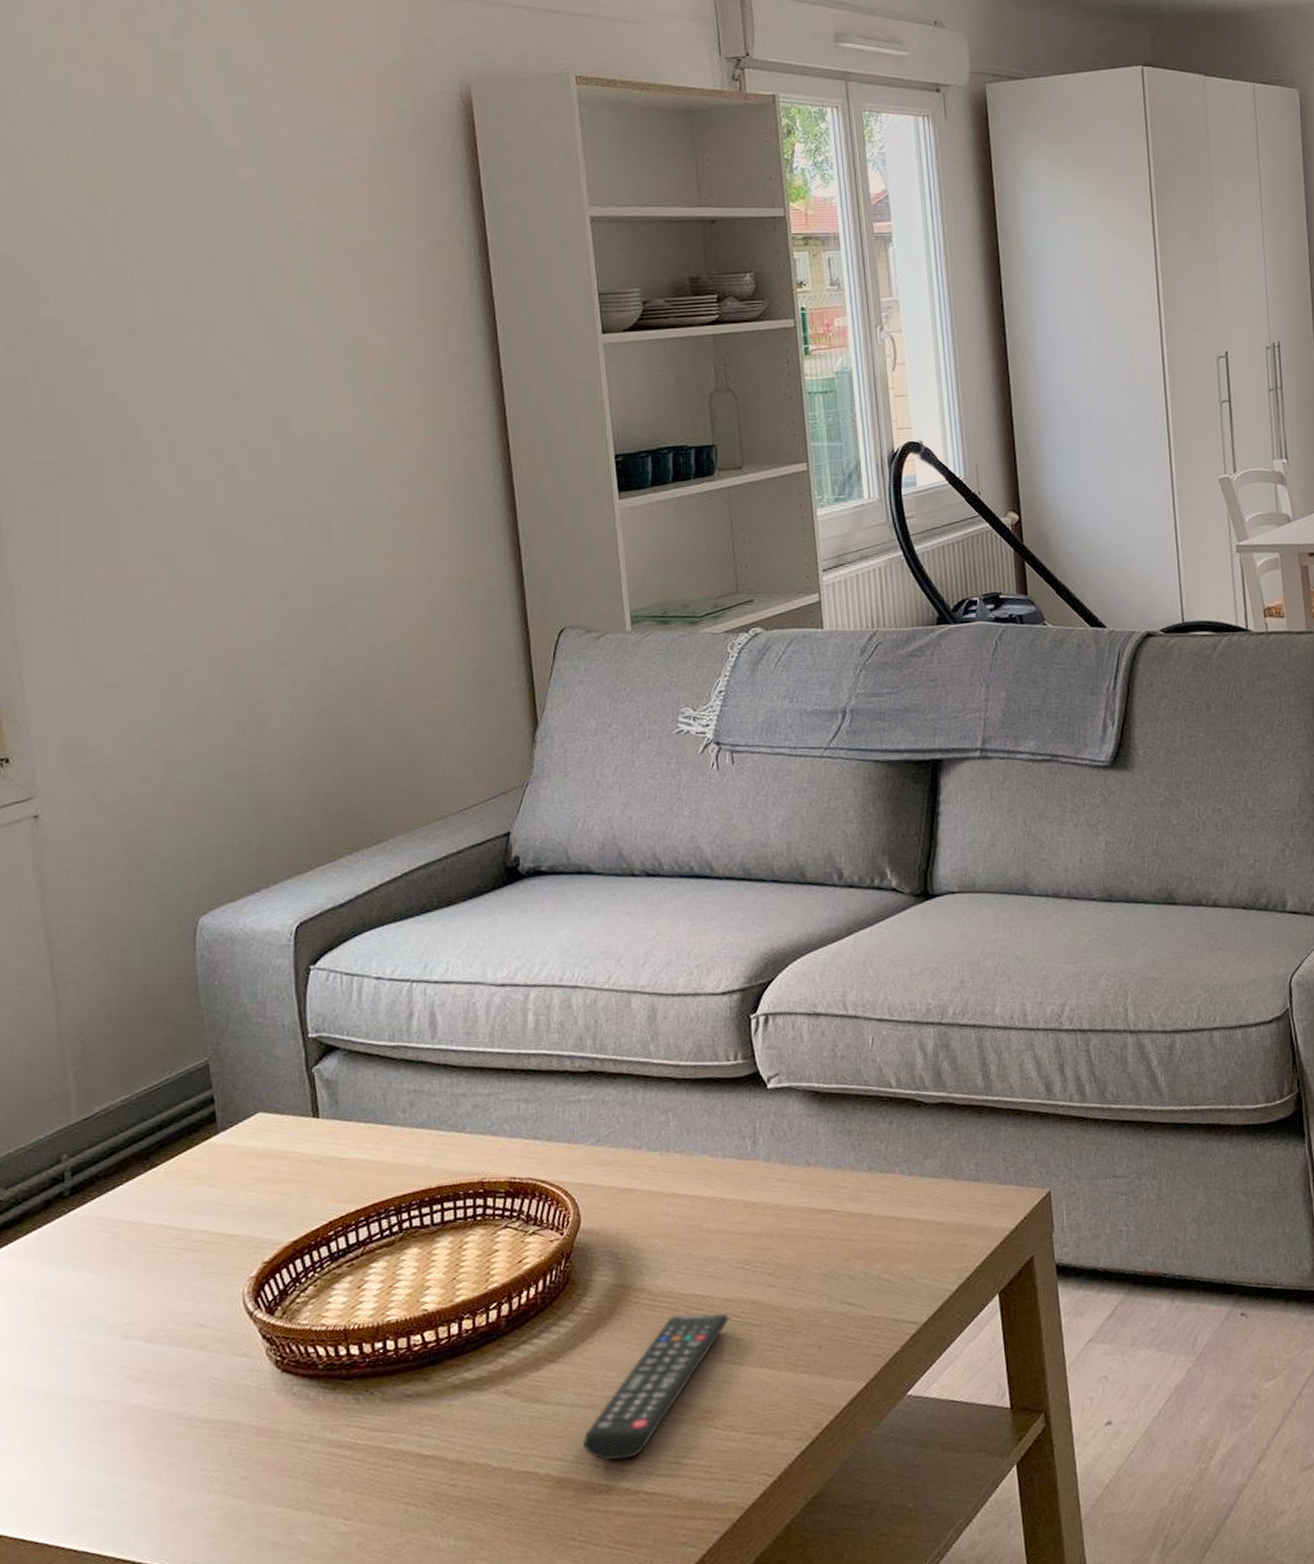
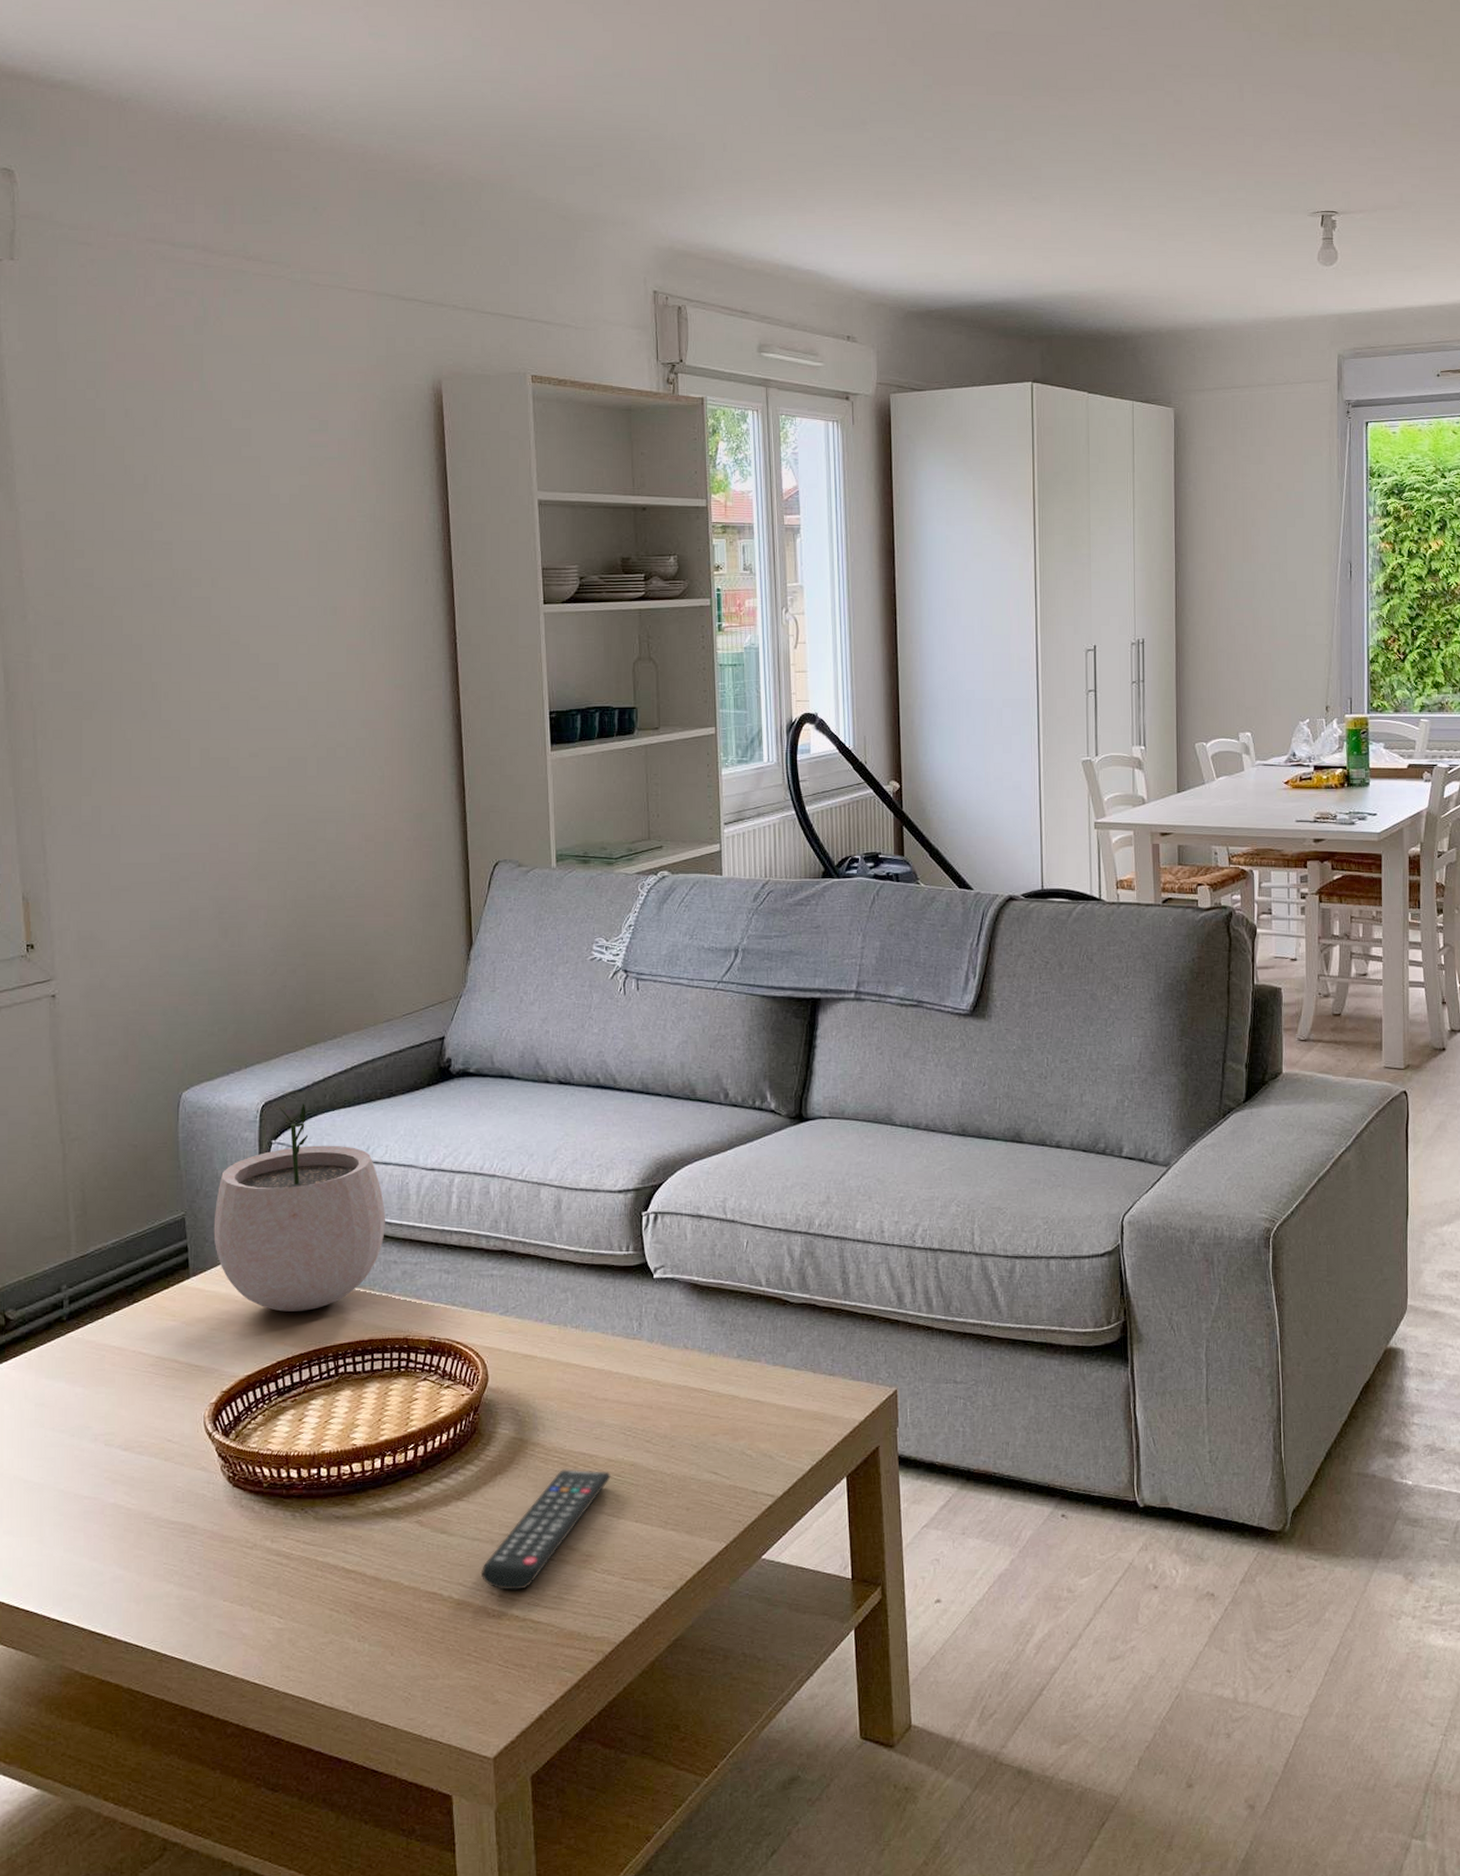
plant pot: none [244,921,451,1164] -> present [213,1104,385,1312]

